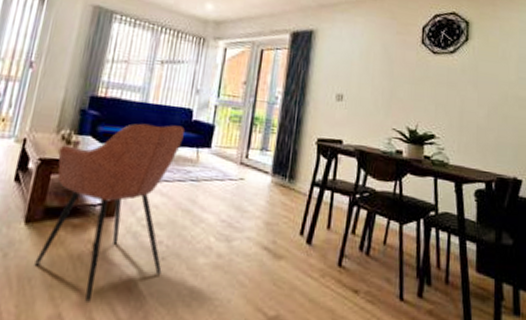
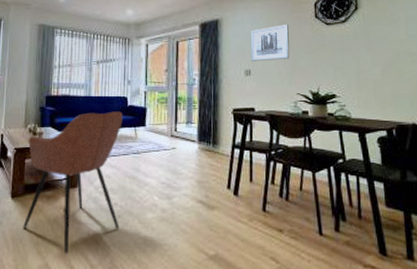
wall art: none [345,46,391,87] -> present [250,25,290,61]

